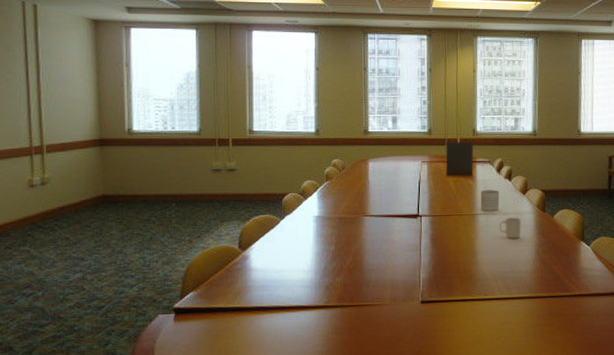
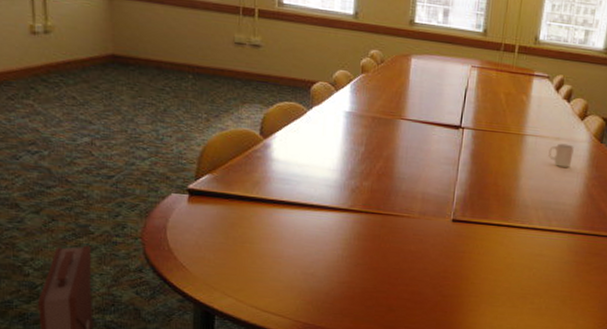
binder: present [445,141,474,177] -> none [497,47,533,91]
mug: present [480,190,500,211] -> none [531,108,555,134]

